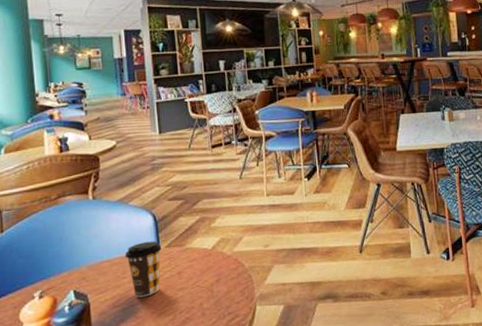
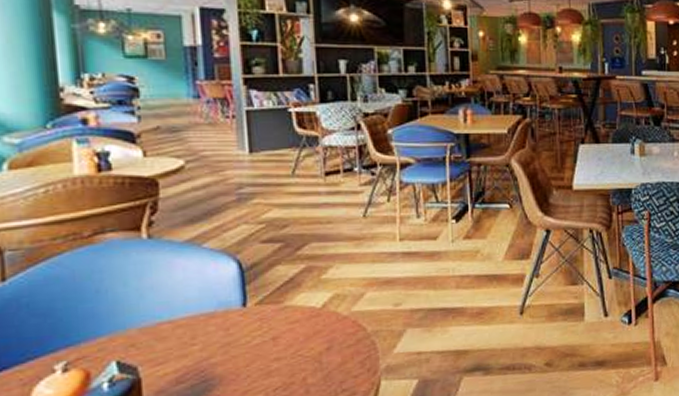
coffee cup: present [124,241,162,298] -> none [194,296,250,371]

